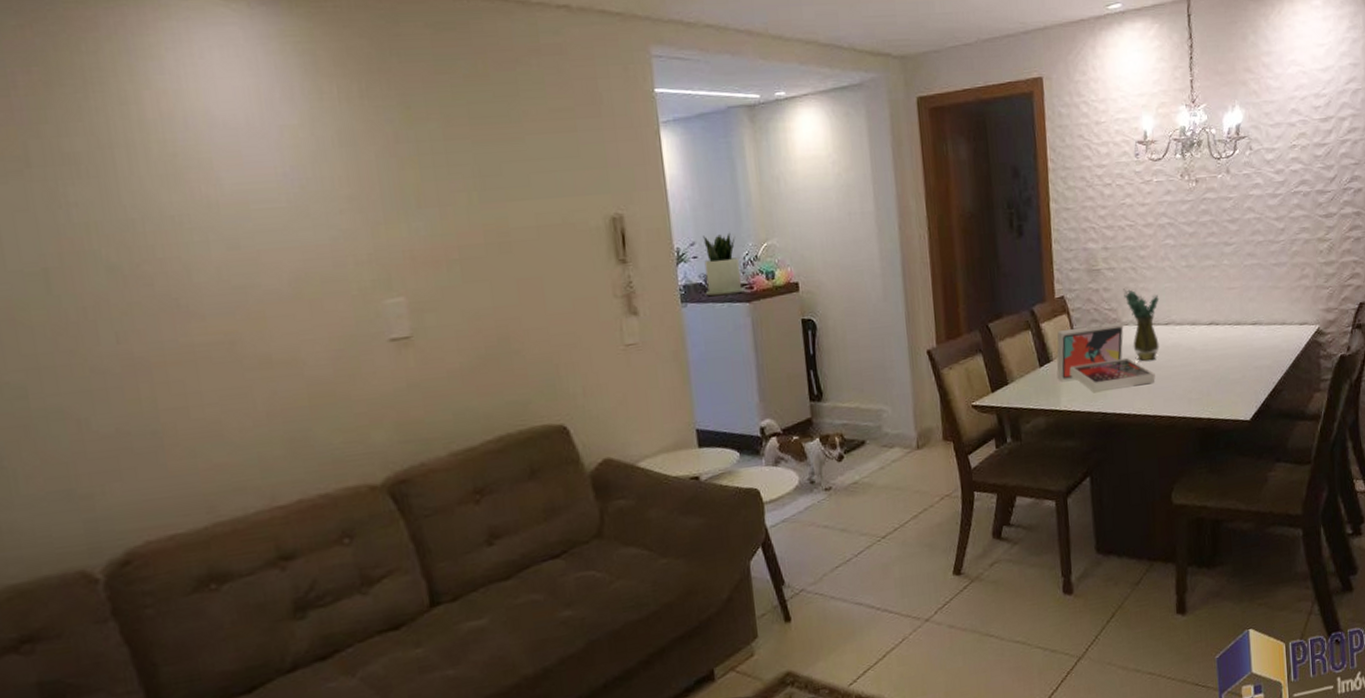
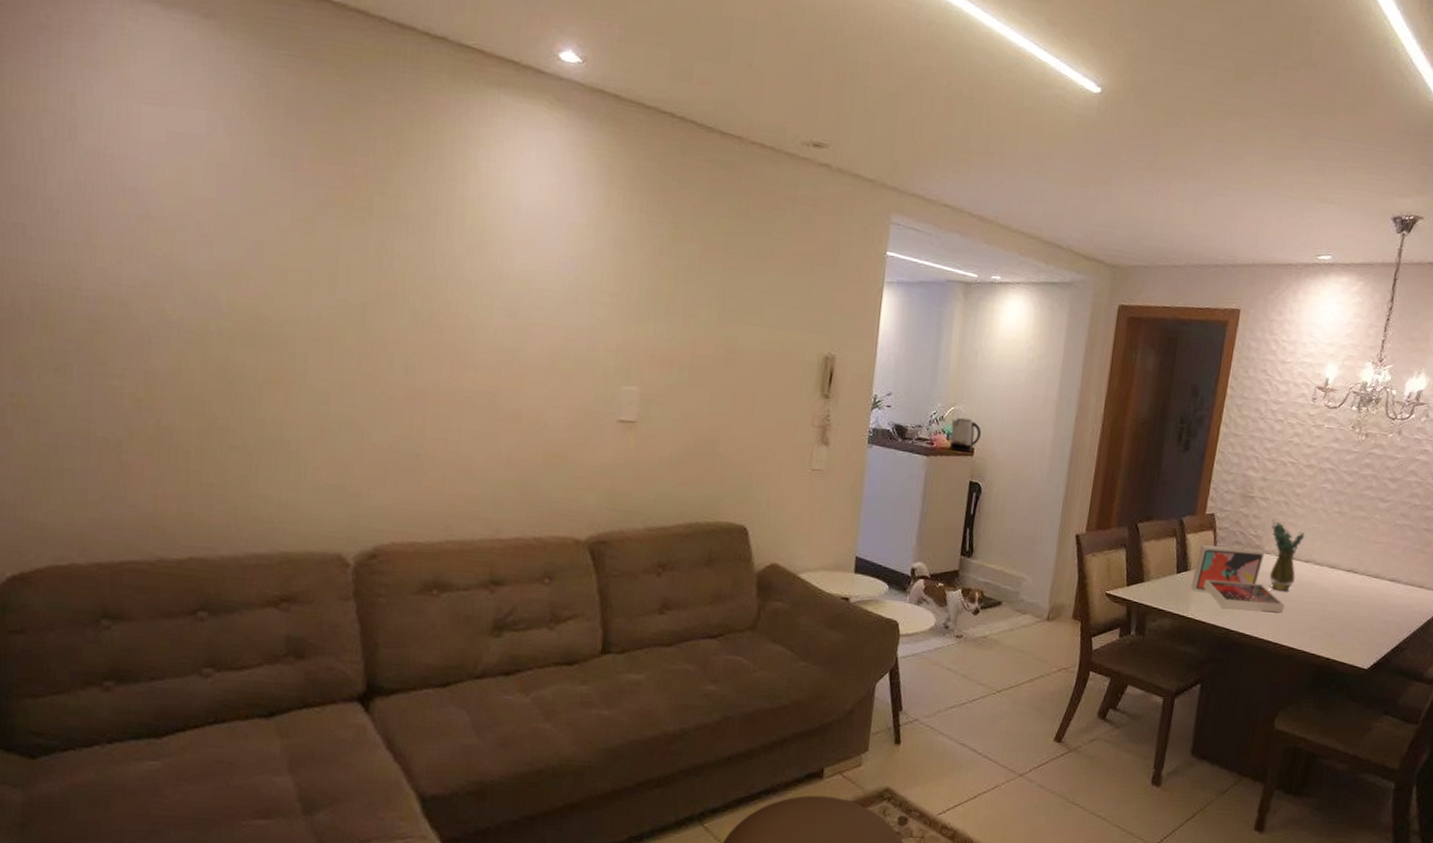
planter: present [703,232,746,297] -> none [890,389,928,447]
kettle: none [766,251,803,290] -> present [949,417,982,452]

